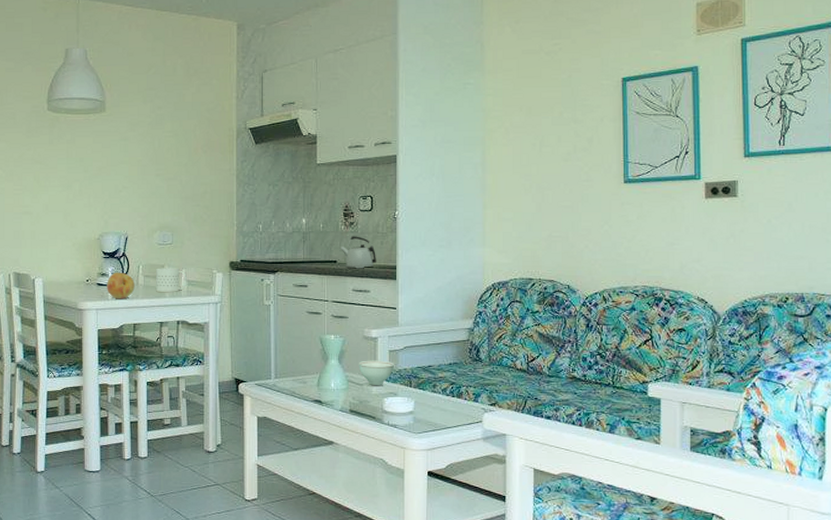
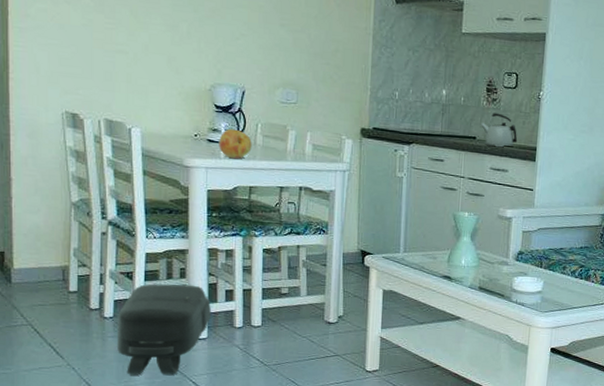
backpack: none [23,419,104,508] -> present [116,283,212,375]
mug: present [156,268,187,293] -> none [276,128,312,157]
bowl: present [358,360,395,386] -> none [491,239,528,266]

